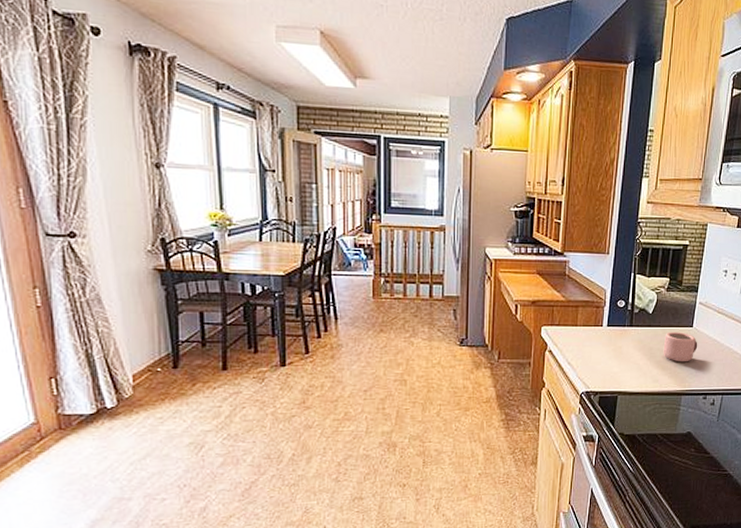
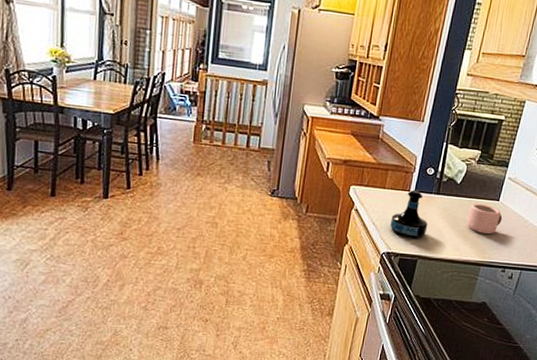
tequila bottle: none [586,324,625,376] -> present [390,189,428,240]

